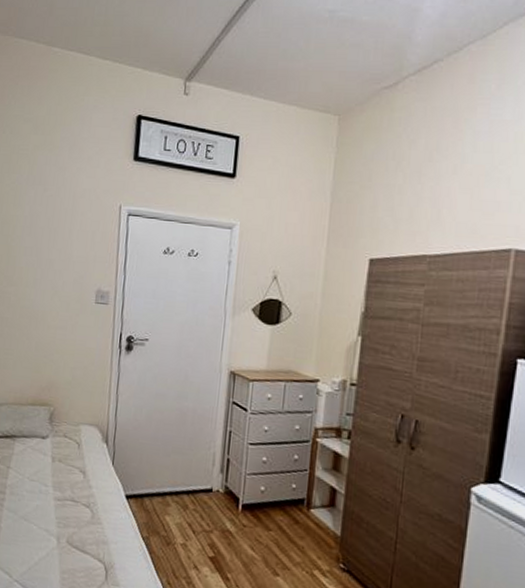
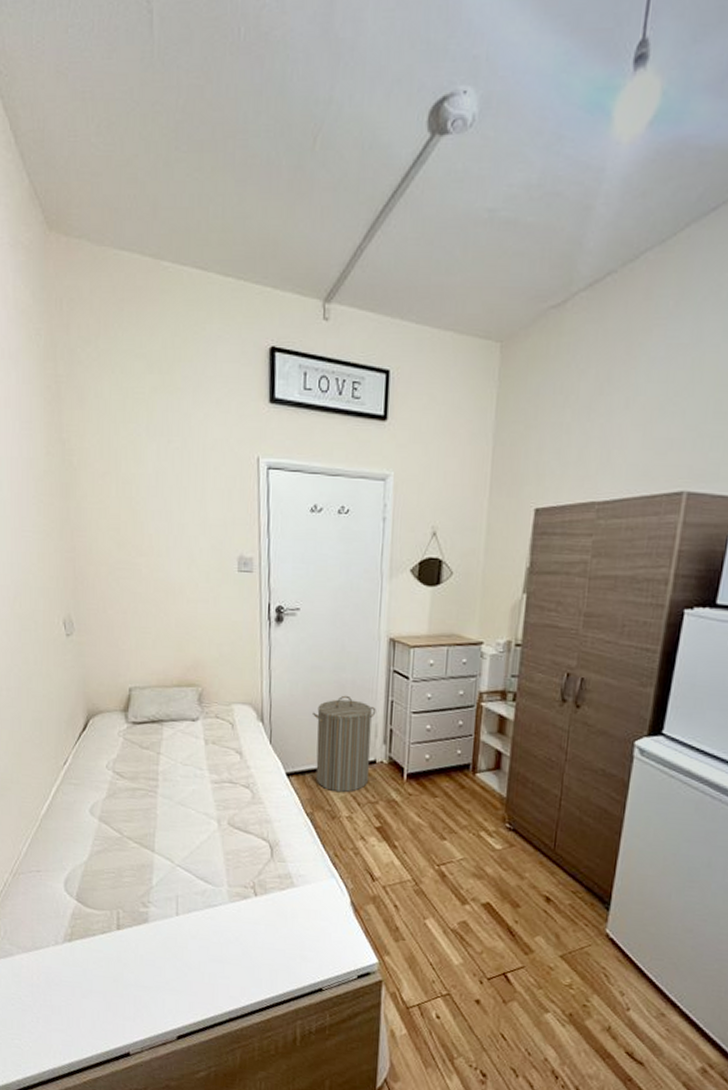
laundry hamper: none [153,422,215,519] -> present [313,695,376,793]

